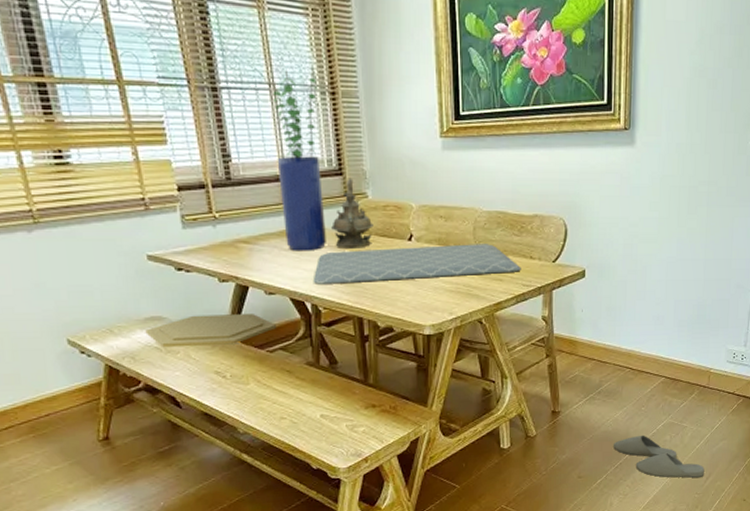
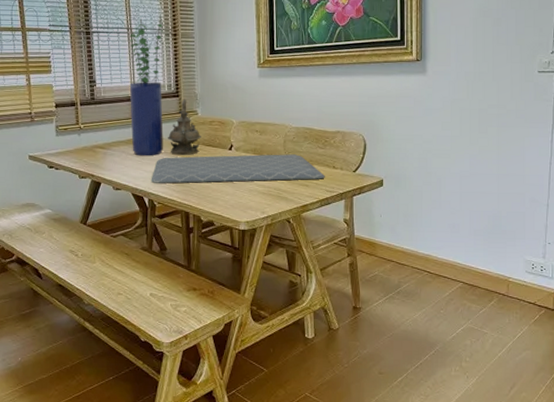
cushion: present [145,314,277,348] -> none [21,204,121,229]
slippers: present [614,435,705,478] -> none [413,337,508,387]

